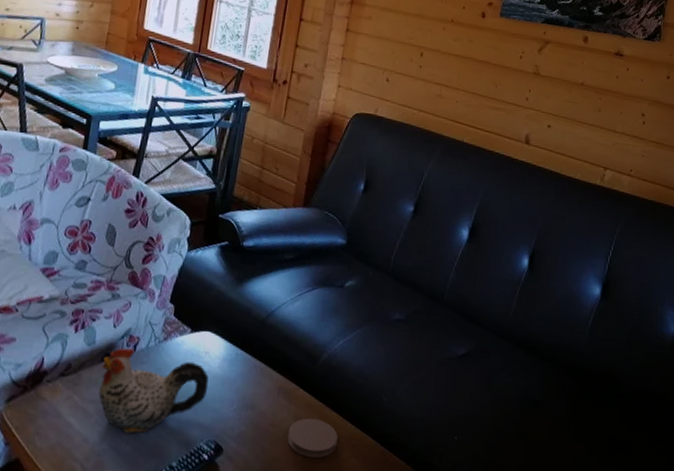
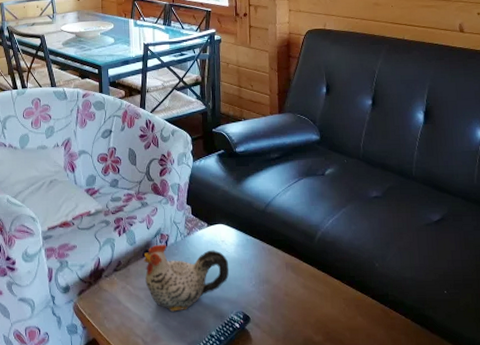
coaster: present [287,417,338,459] -> none [300,286,343,319]

